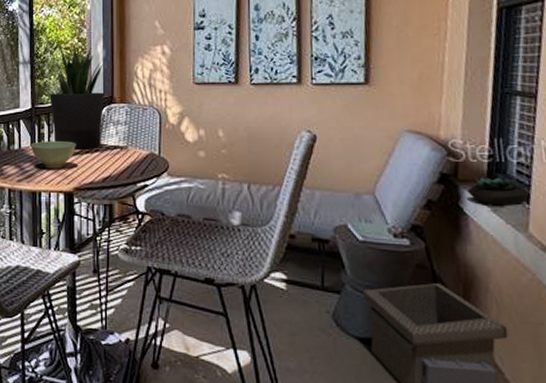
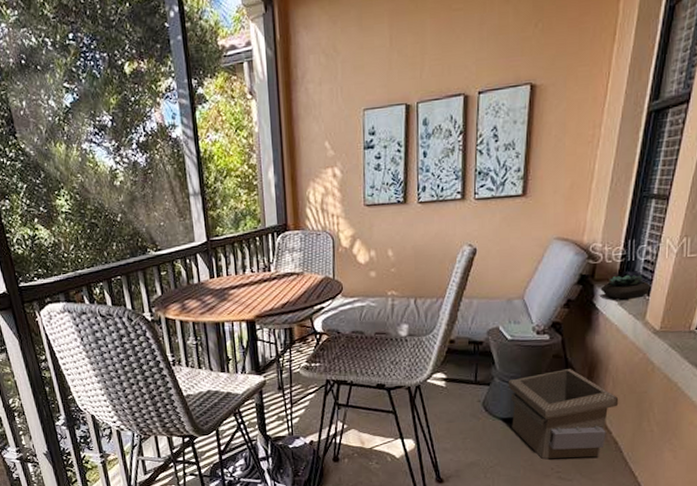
bowl: present [30,141,76,169] -> none [209,272,254,300]
planter: present [50,44,105,149] -> none [223,172,279,279]

